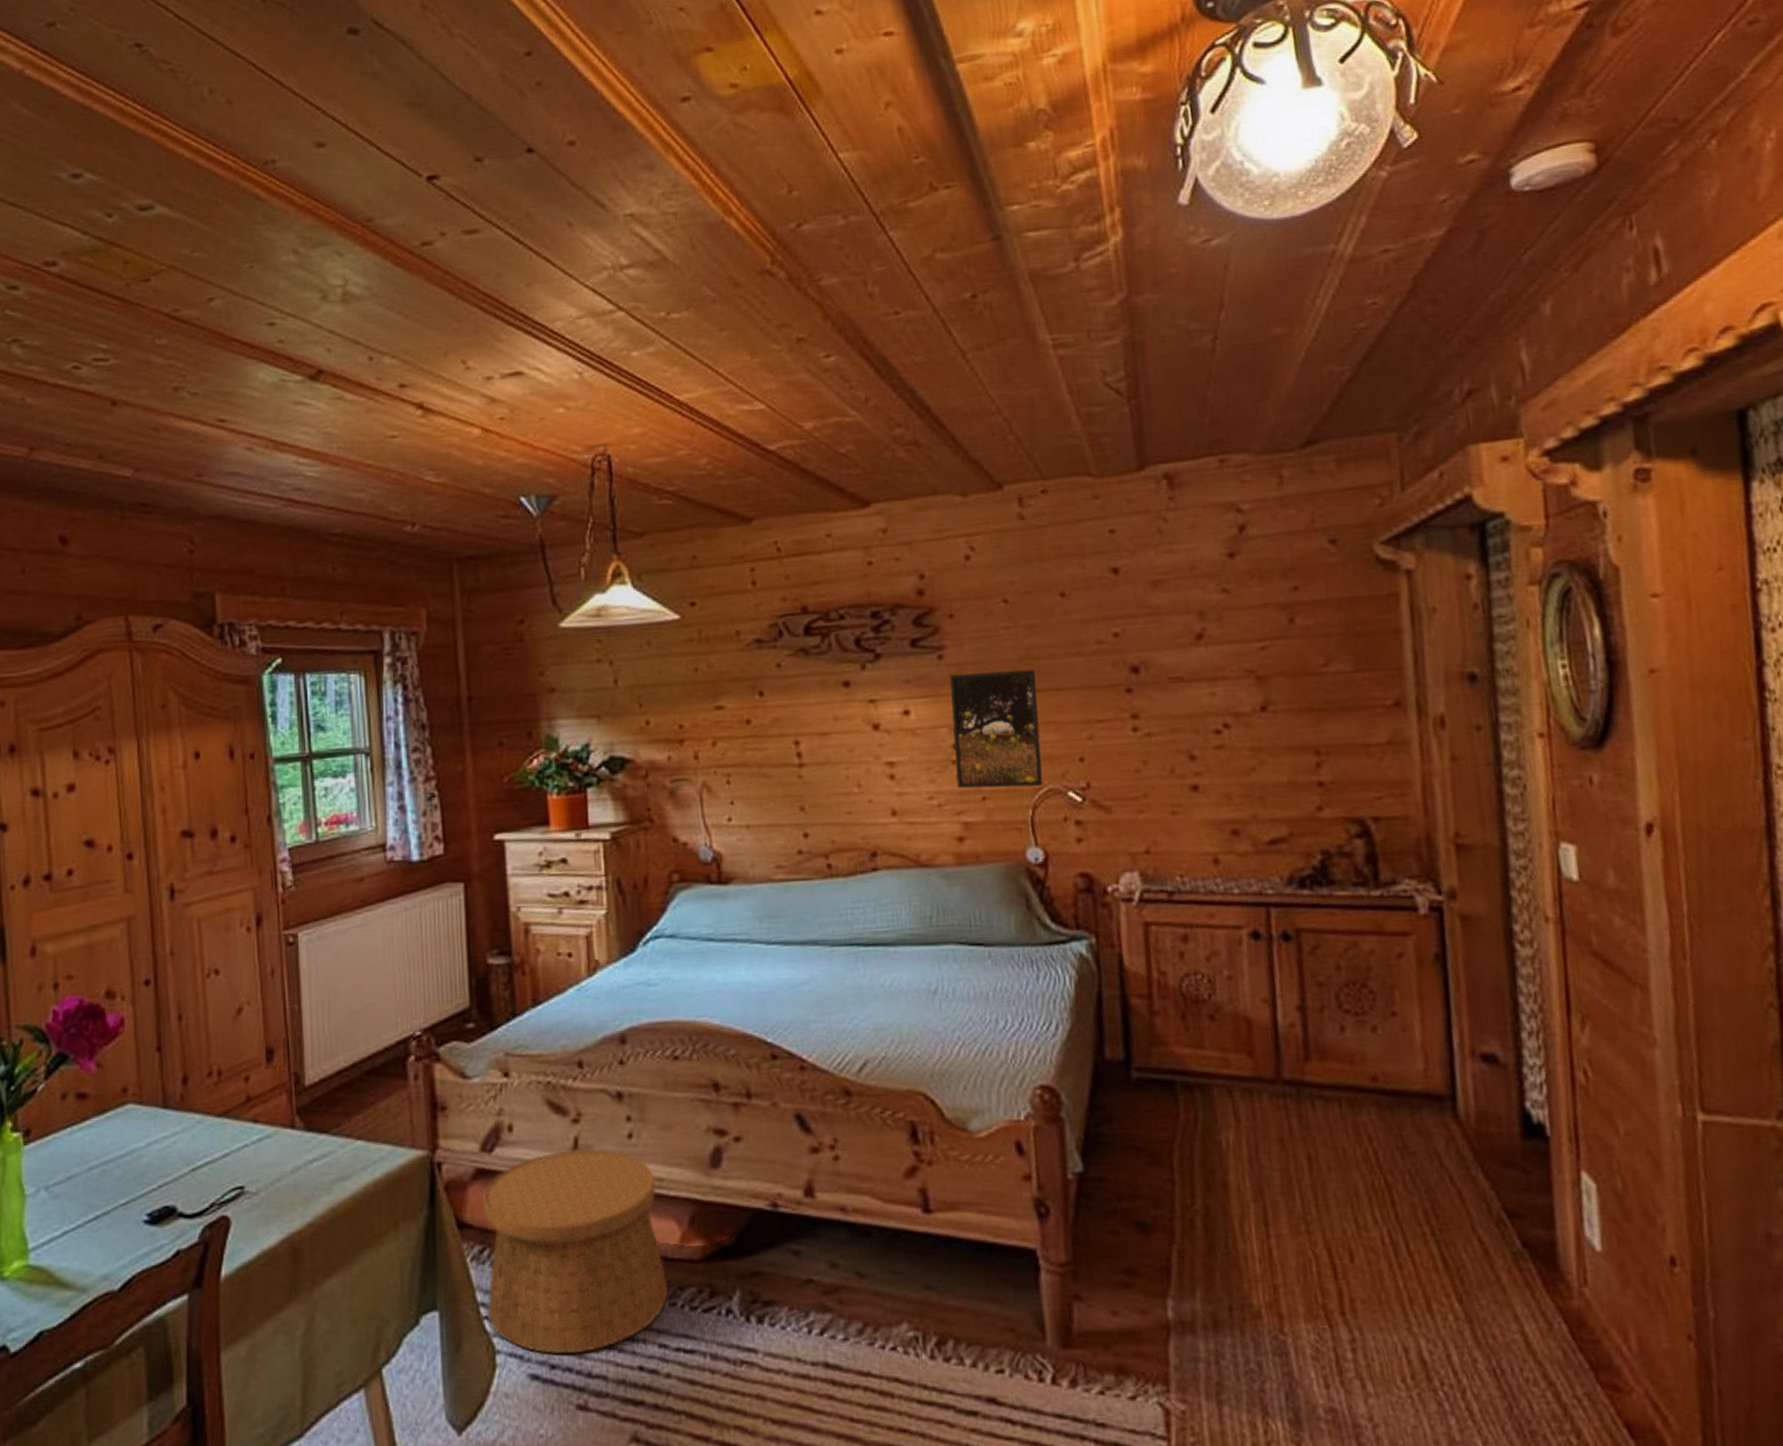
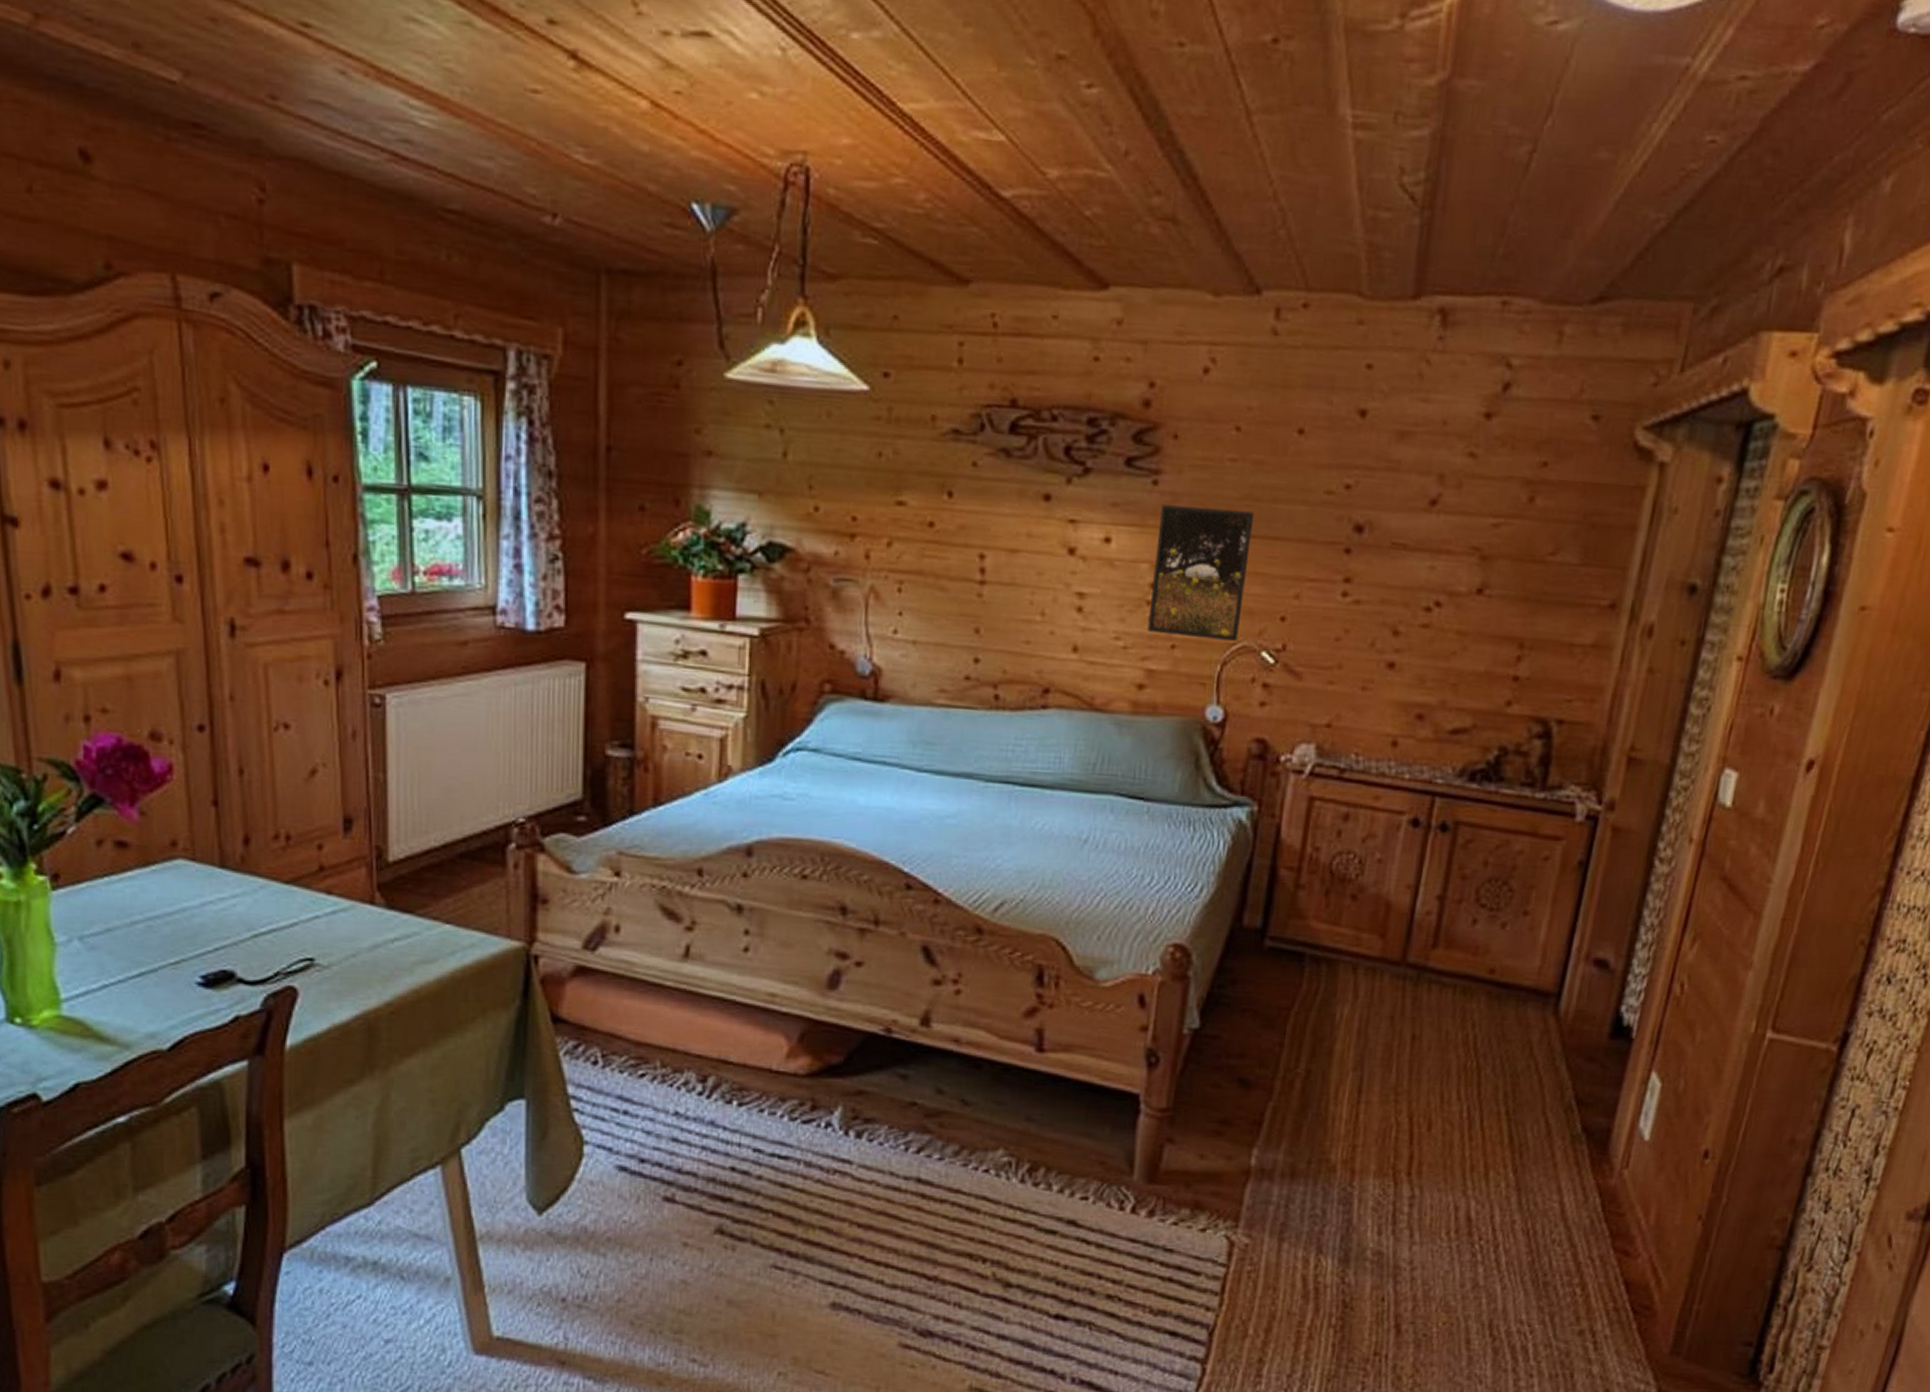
basket: present [484,1149,669,1354] -> none [577,956,770,1151]

